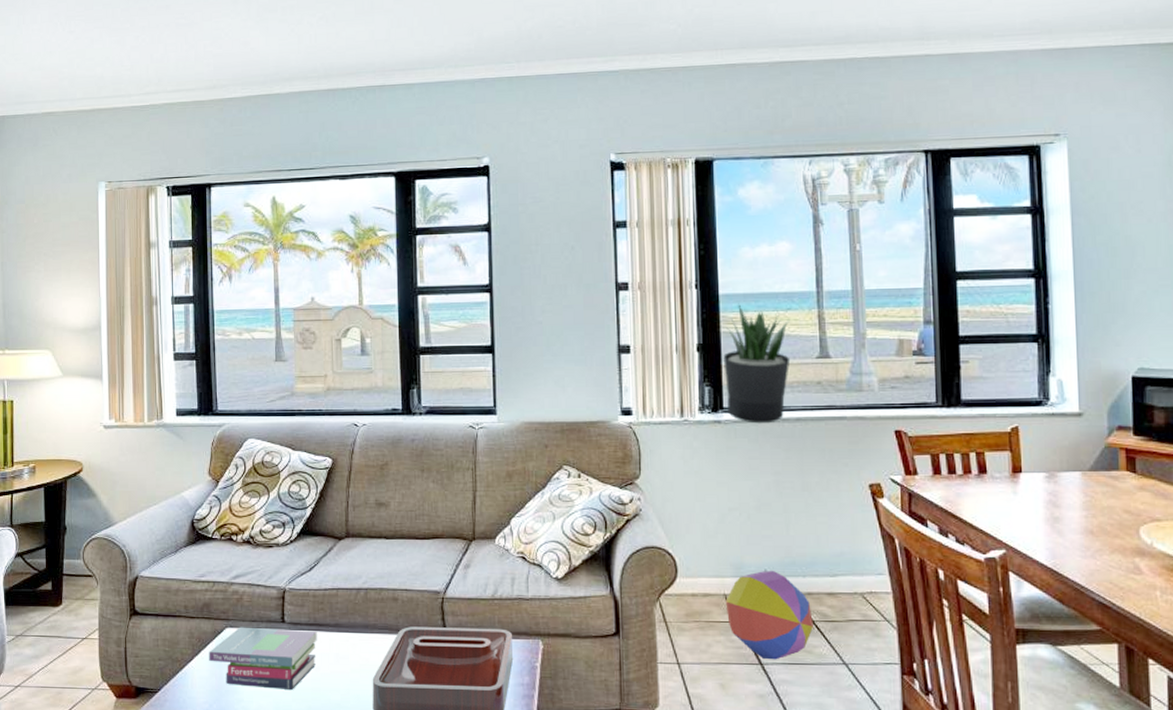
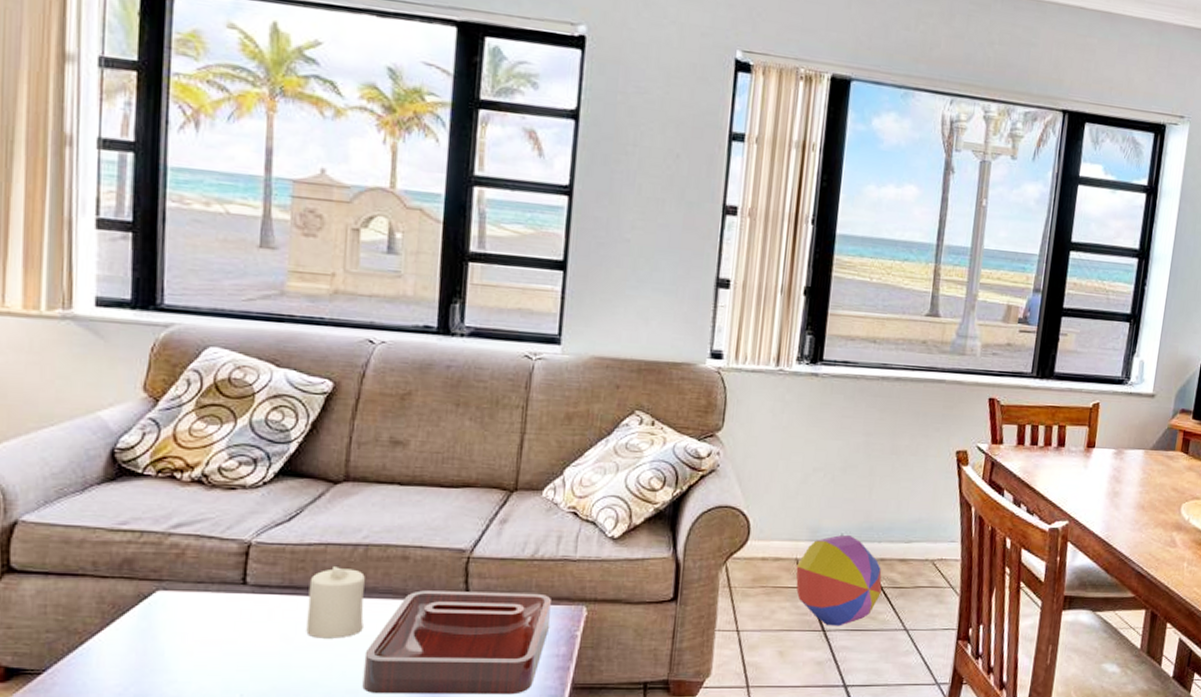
books: present [209,627,317,690] -> none [127,589,293,667]
candle: none [328,606,369,667] -> present [306,565,365,639]
planter: present [723,303,791,424] -> none [827,246,905,381]

